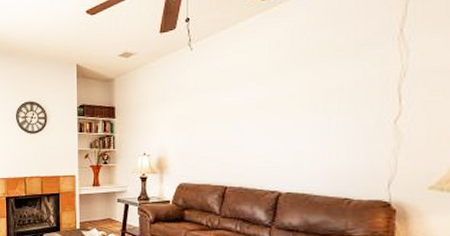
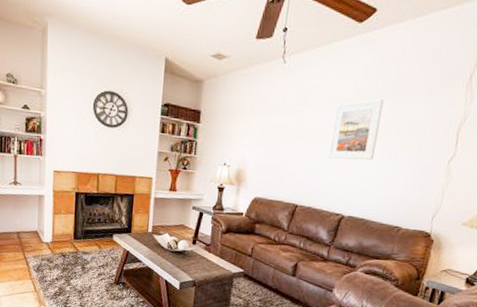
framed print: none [251,68,304,135] -> present [328,99,384,160]

